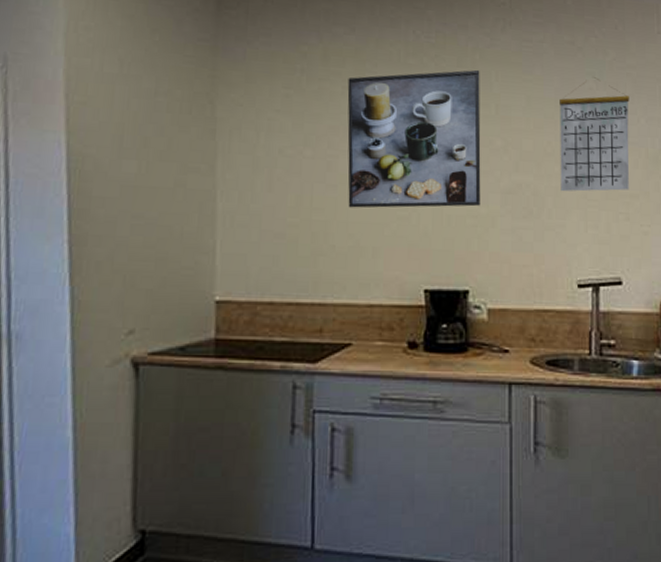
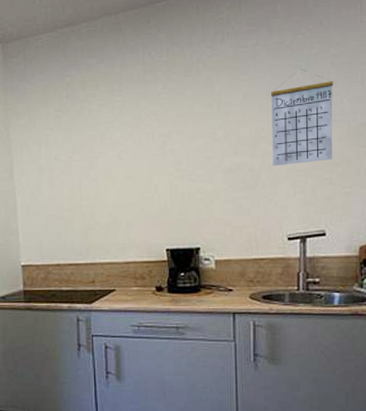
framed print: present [347,69,481,208] -> none [101,77,207,194]

